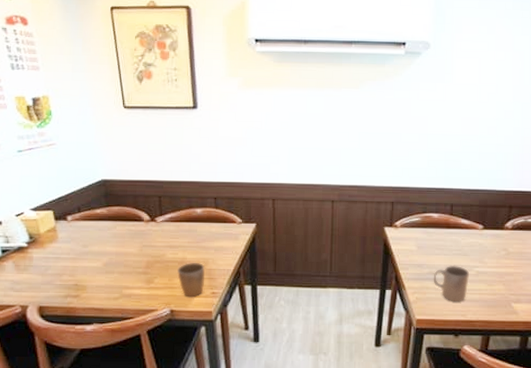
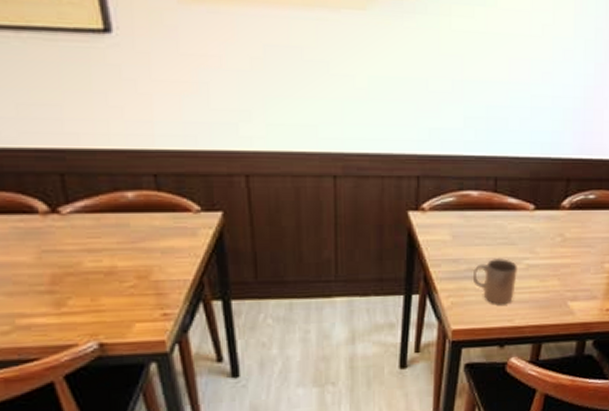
cup: present [177,263,205,297] -> none [104,272,149,322]

